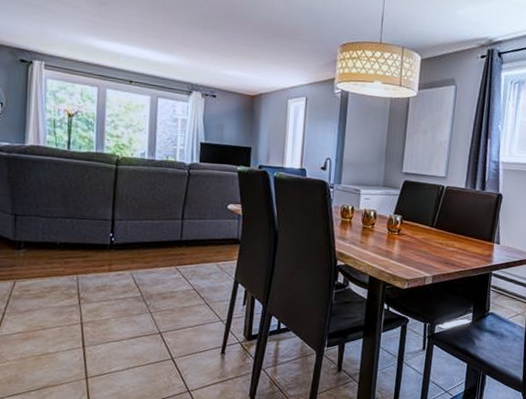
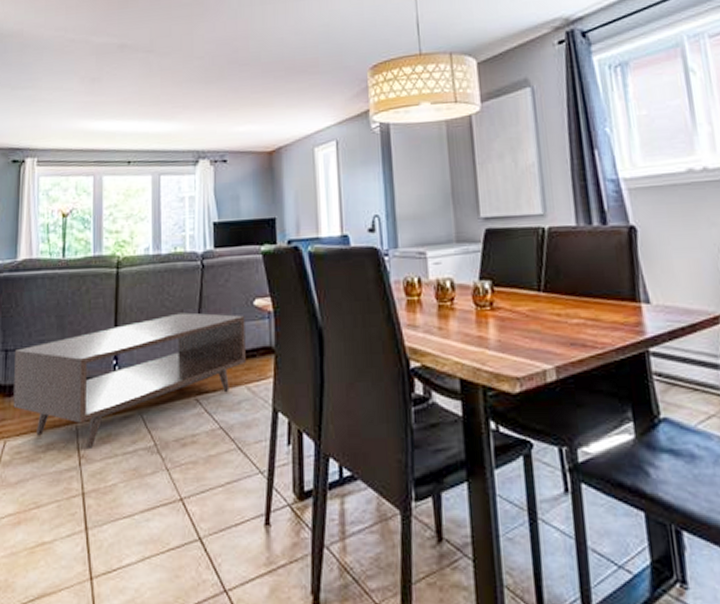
coffee table: none [22,206,220,293] -> present [13,312,246,448]

